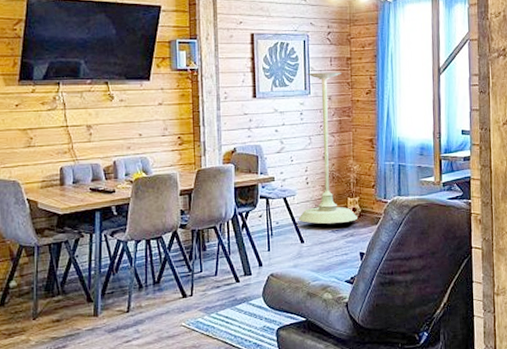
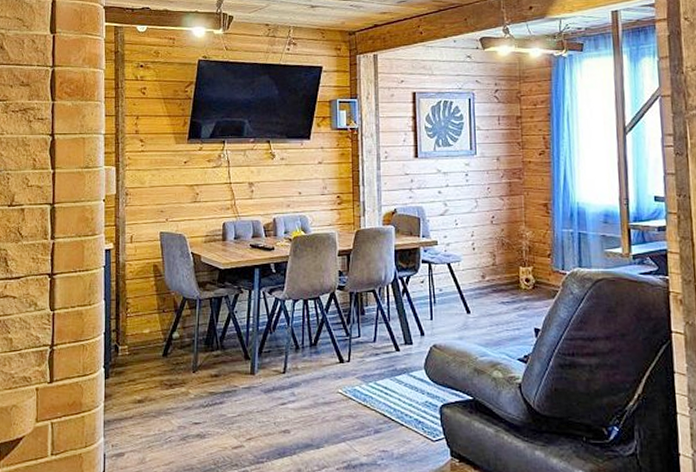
plant stand: present [298,72,357,225] -> none [463,131,531,295]

